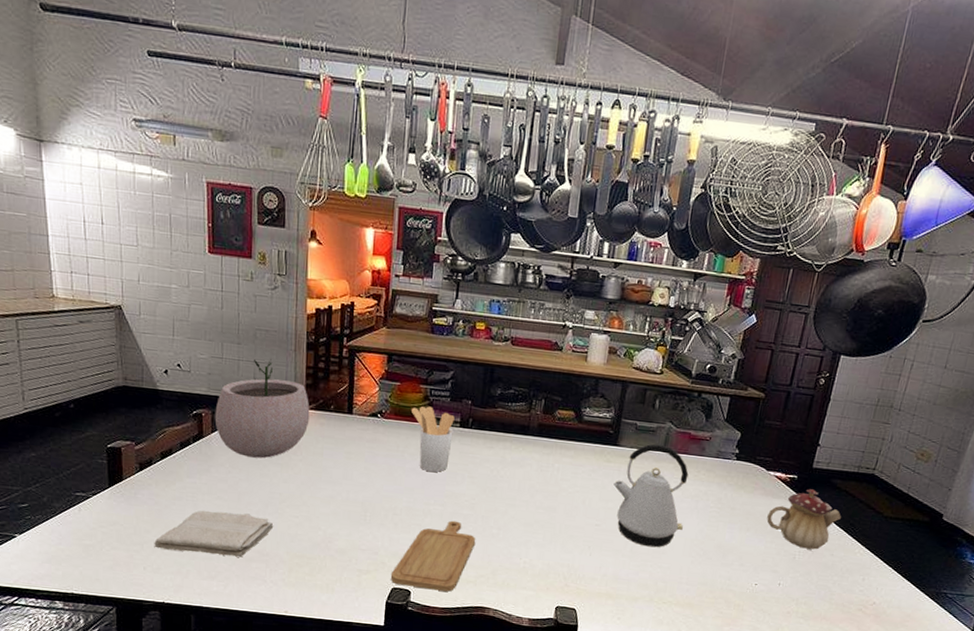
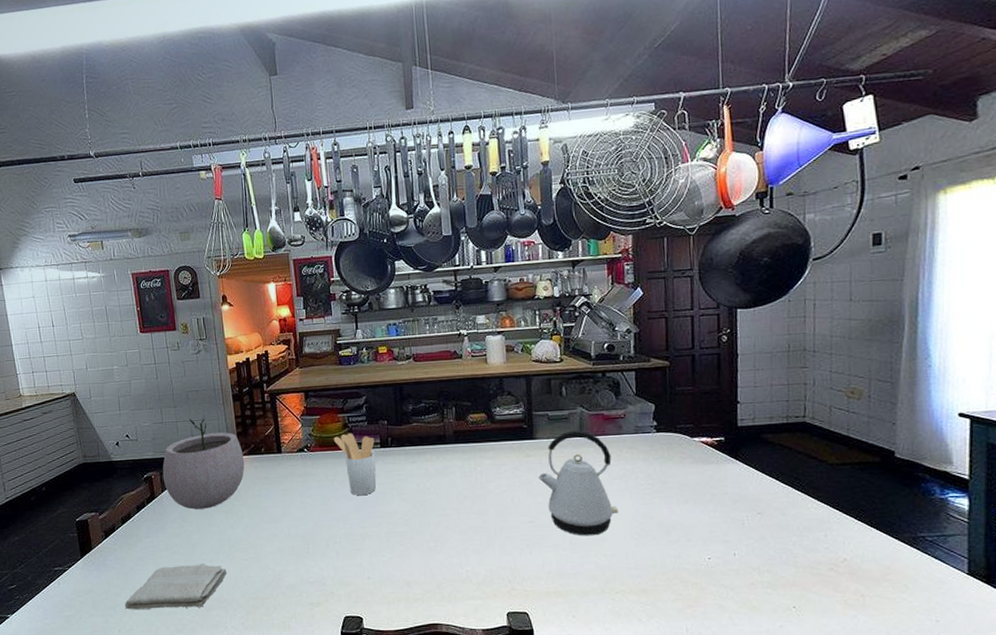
chopping board: present [391,520,475,592] -> none [341,540,415,613]
teapot: present [766,489,841,550] -> none [703,448,782,512]

